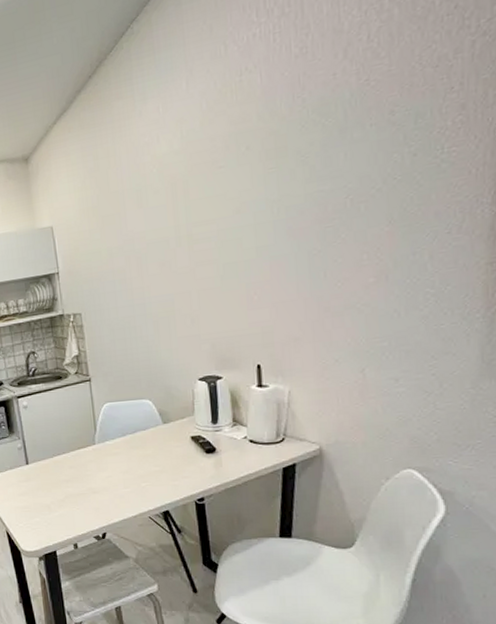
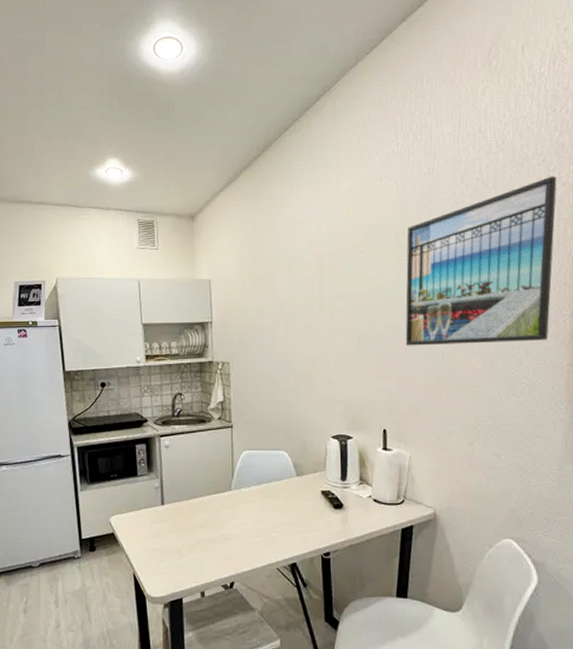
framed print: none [276,24,475,269] -> present [405,176,557,346]

